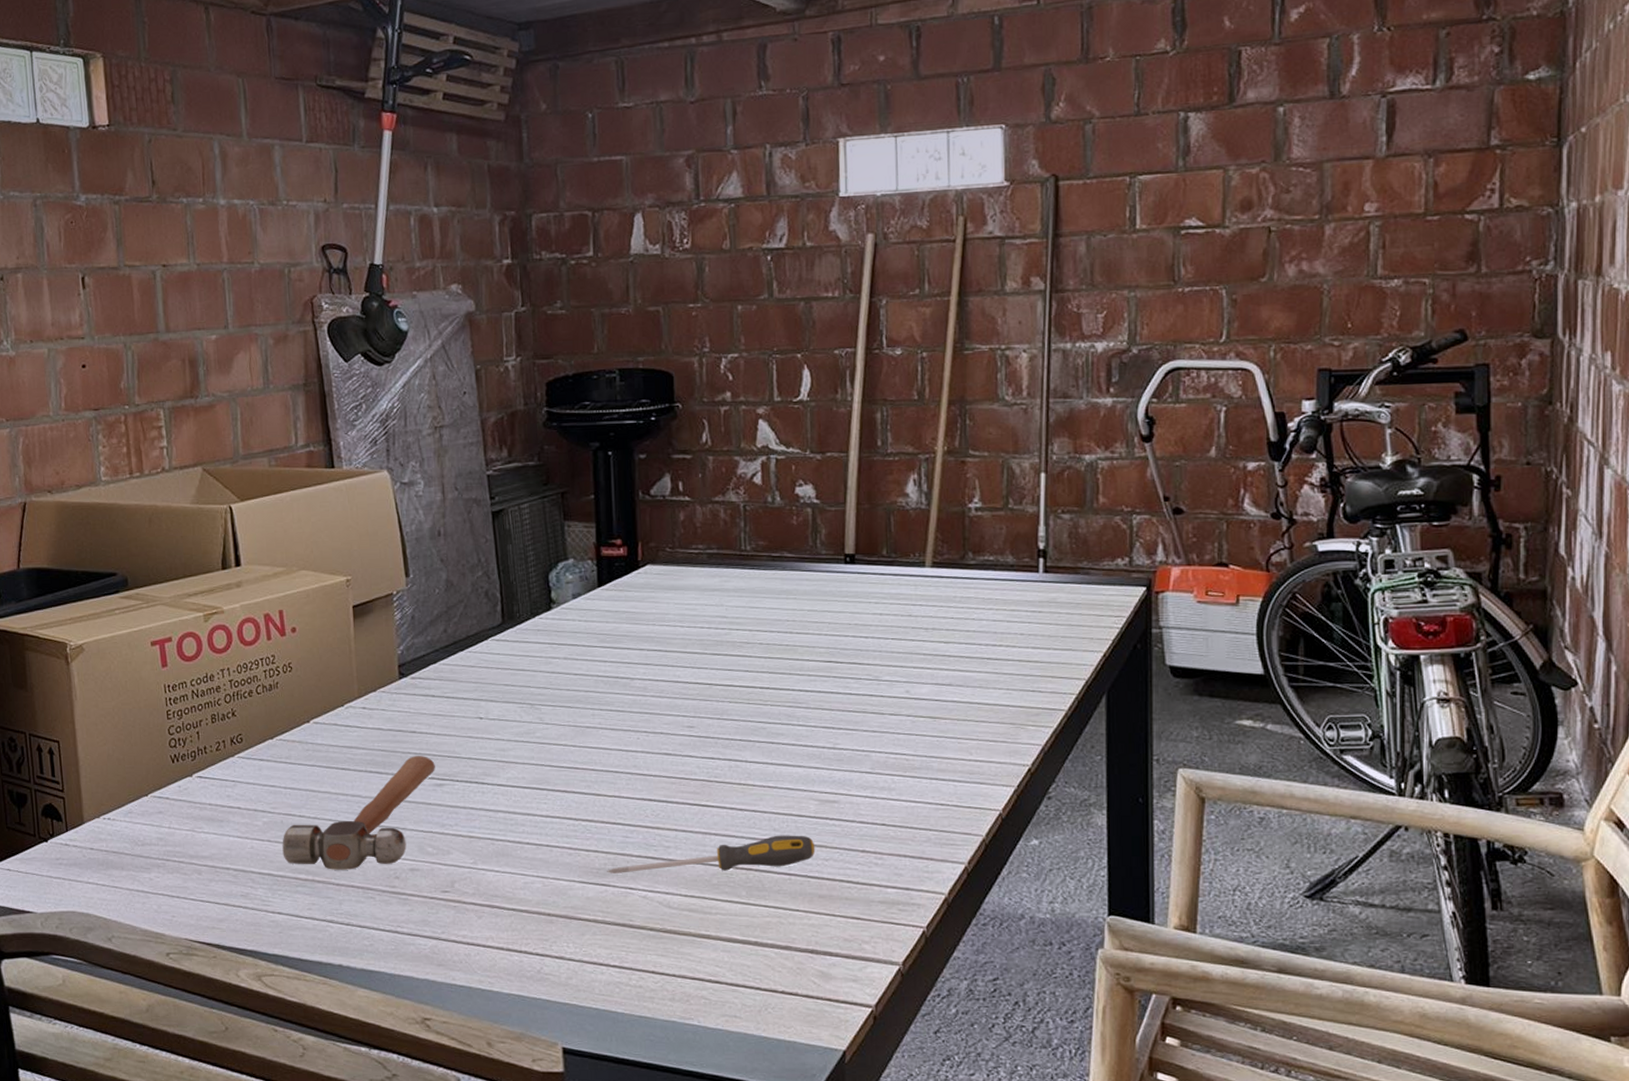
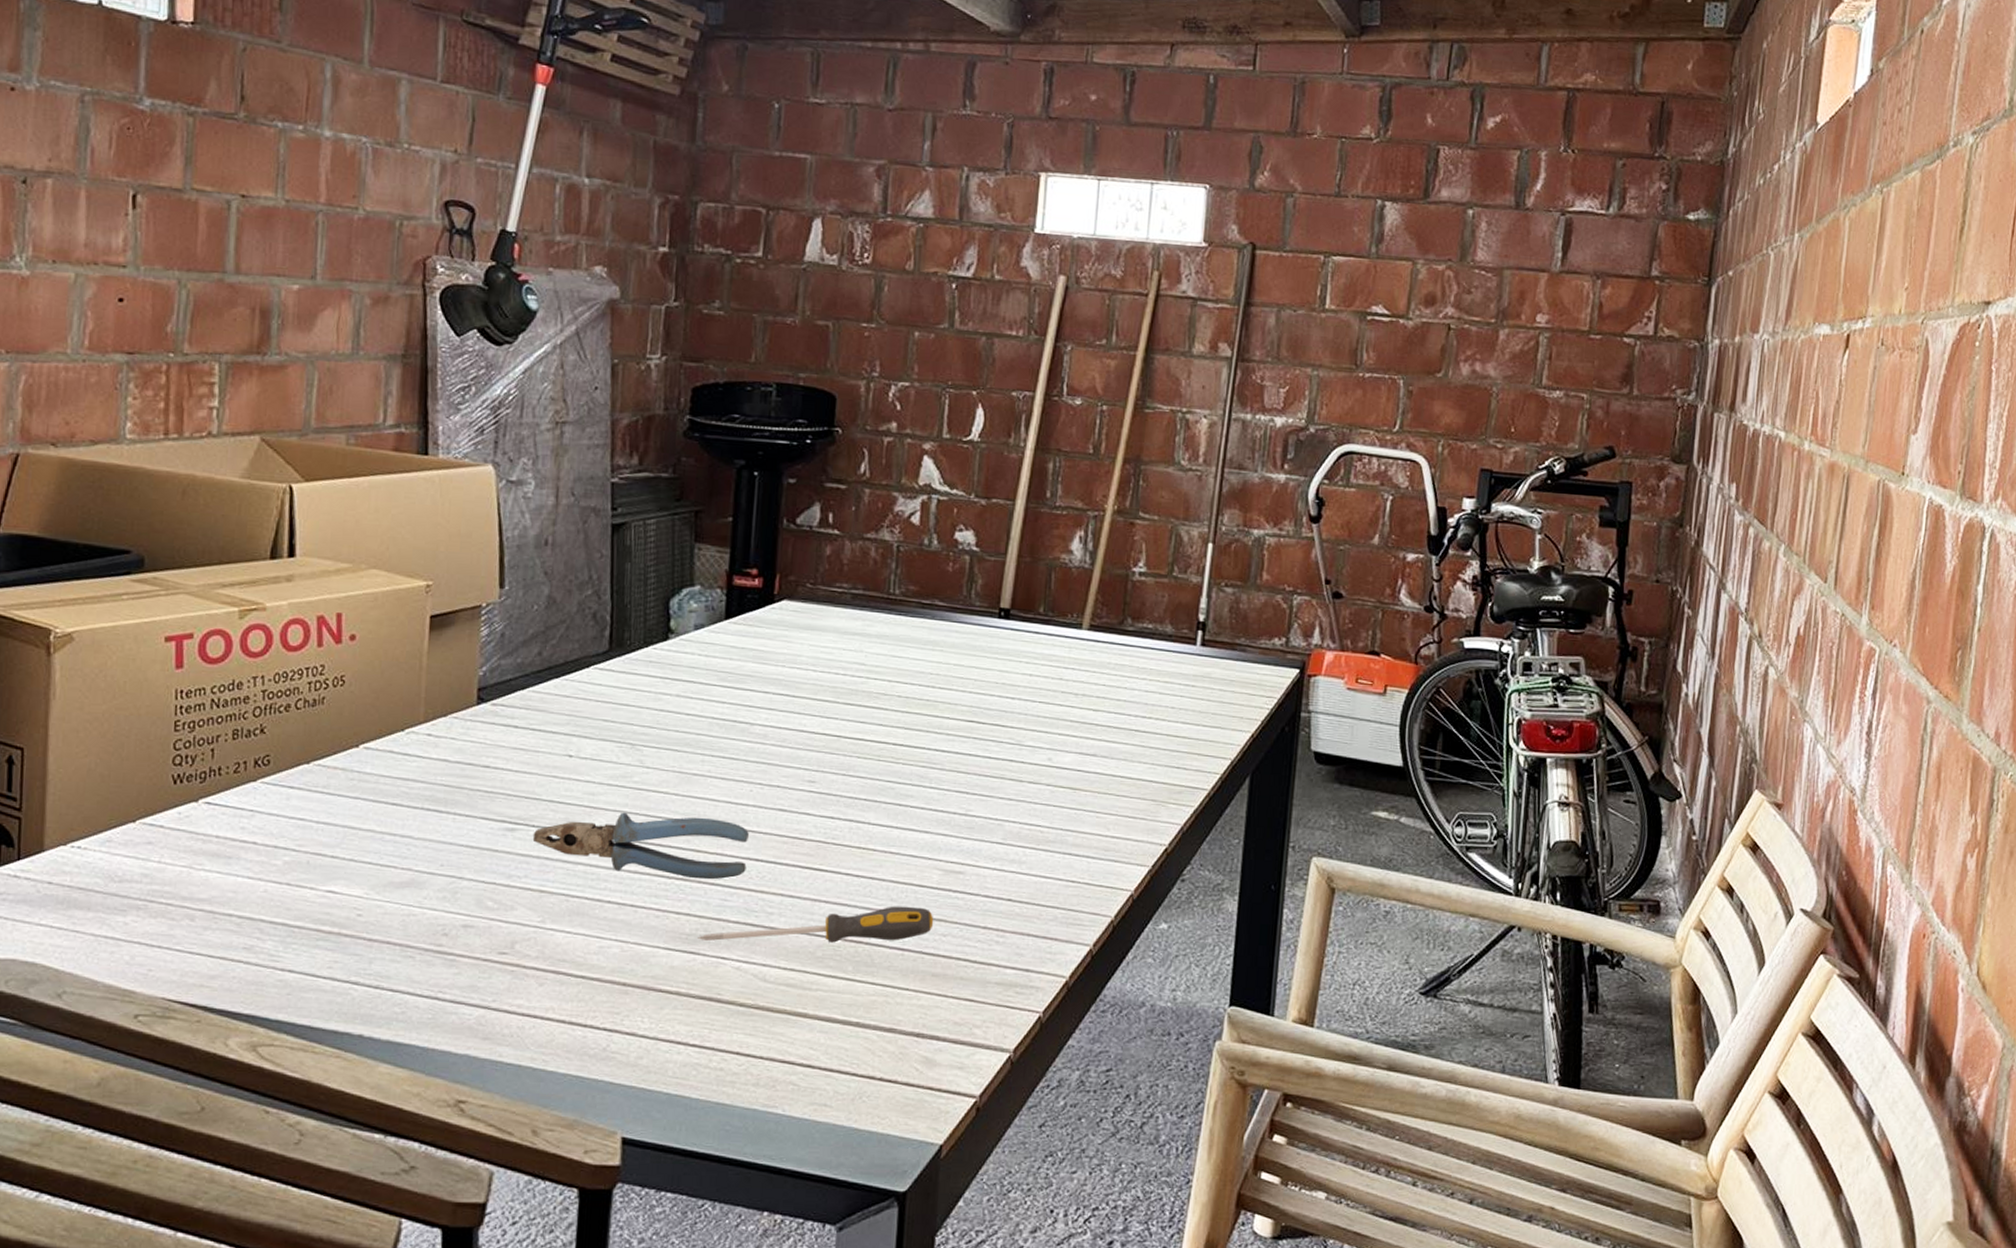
hammer: present [282,756,435,870] -> none [304,794,509,923]
pliers: none [458,764,642,820] -> present [532,812,749,880]

